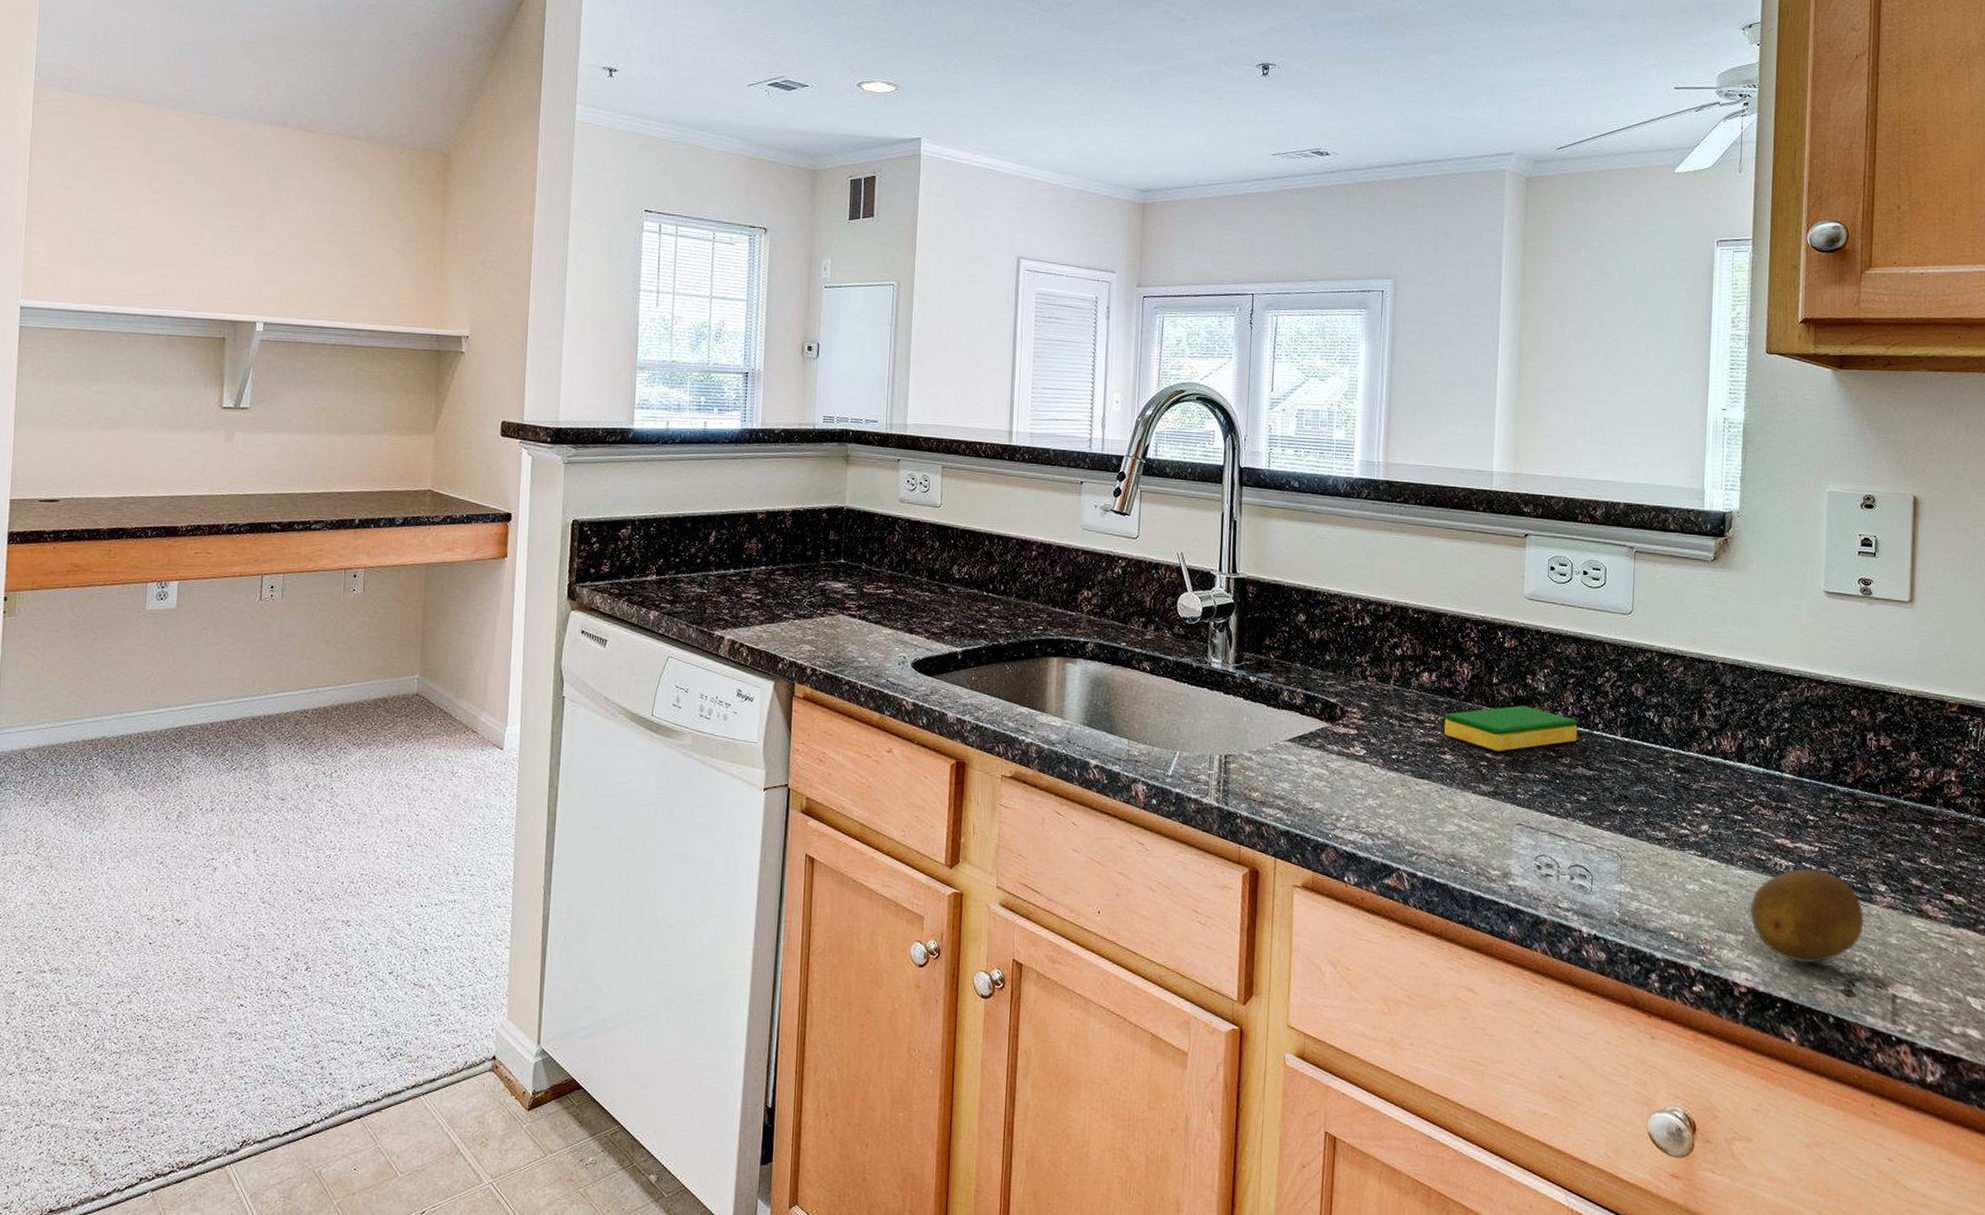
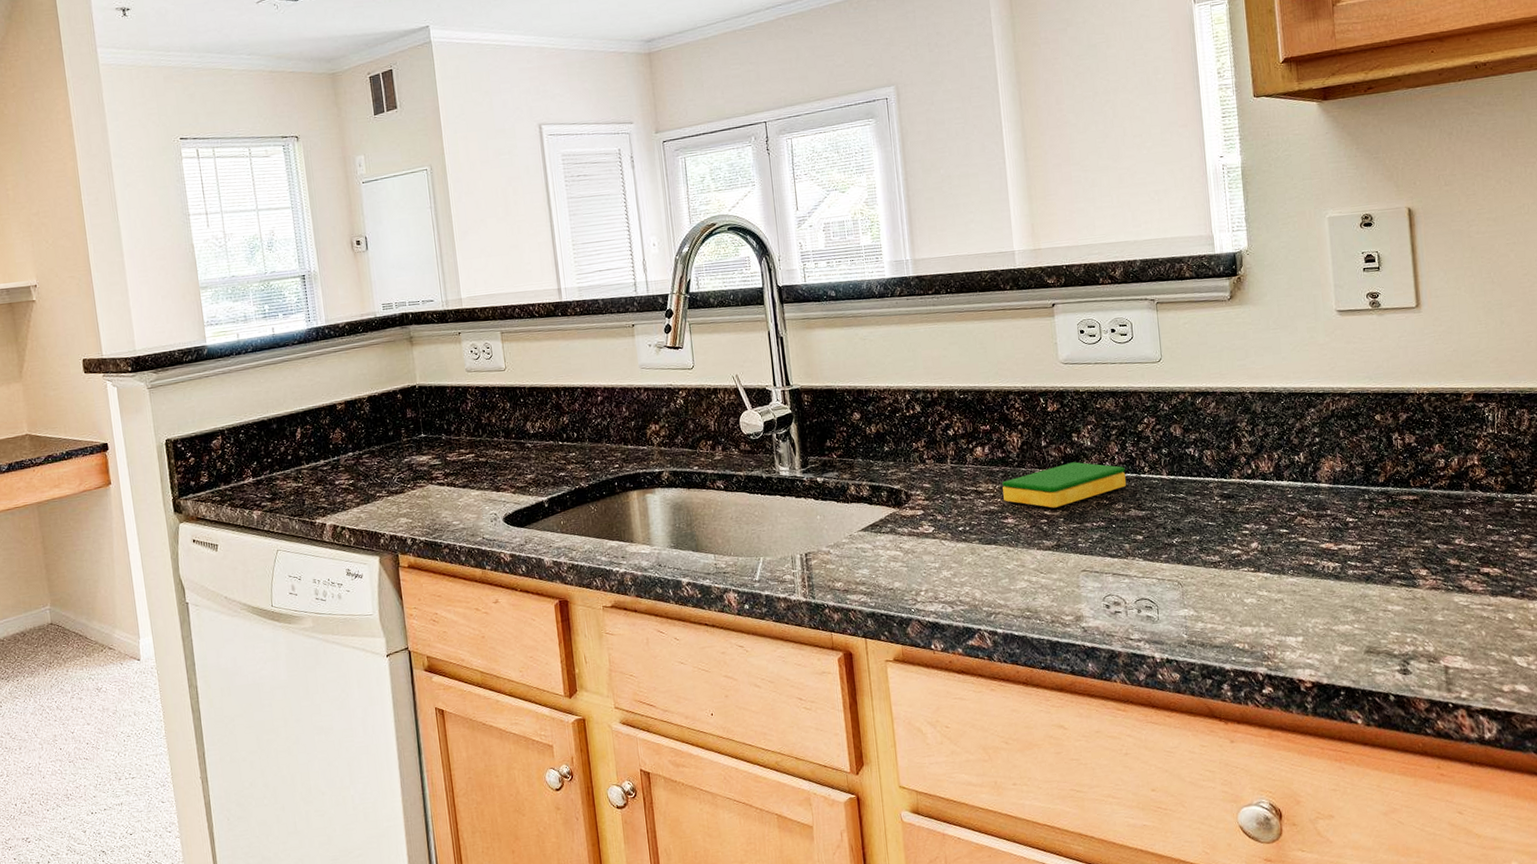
fruit: present [1750,868,1864,963] -> none [1305,565,1411,652]

